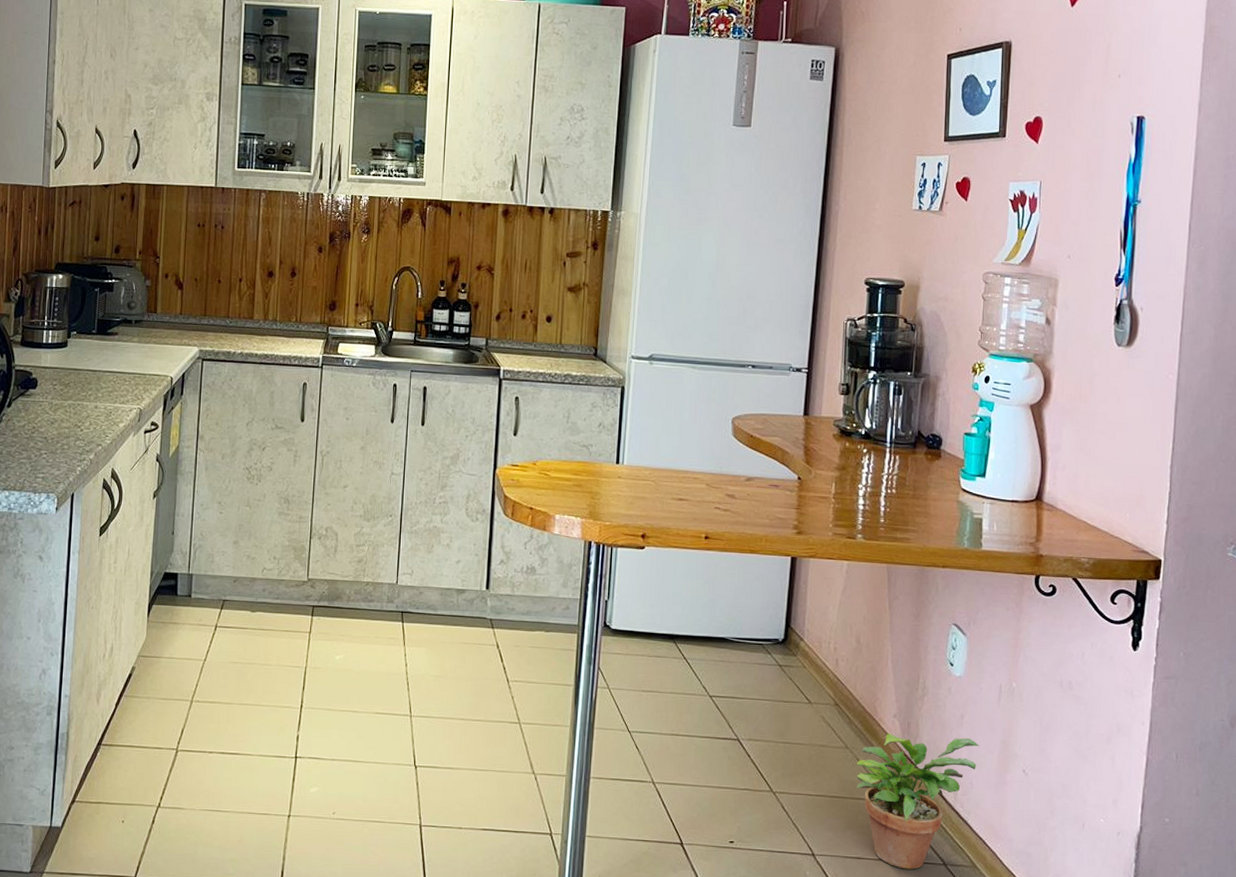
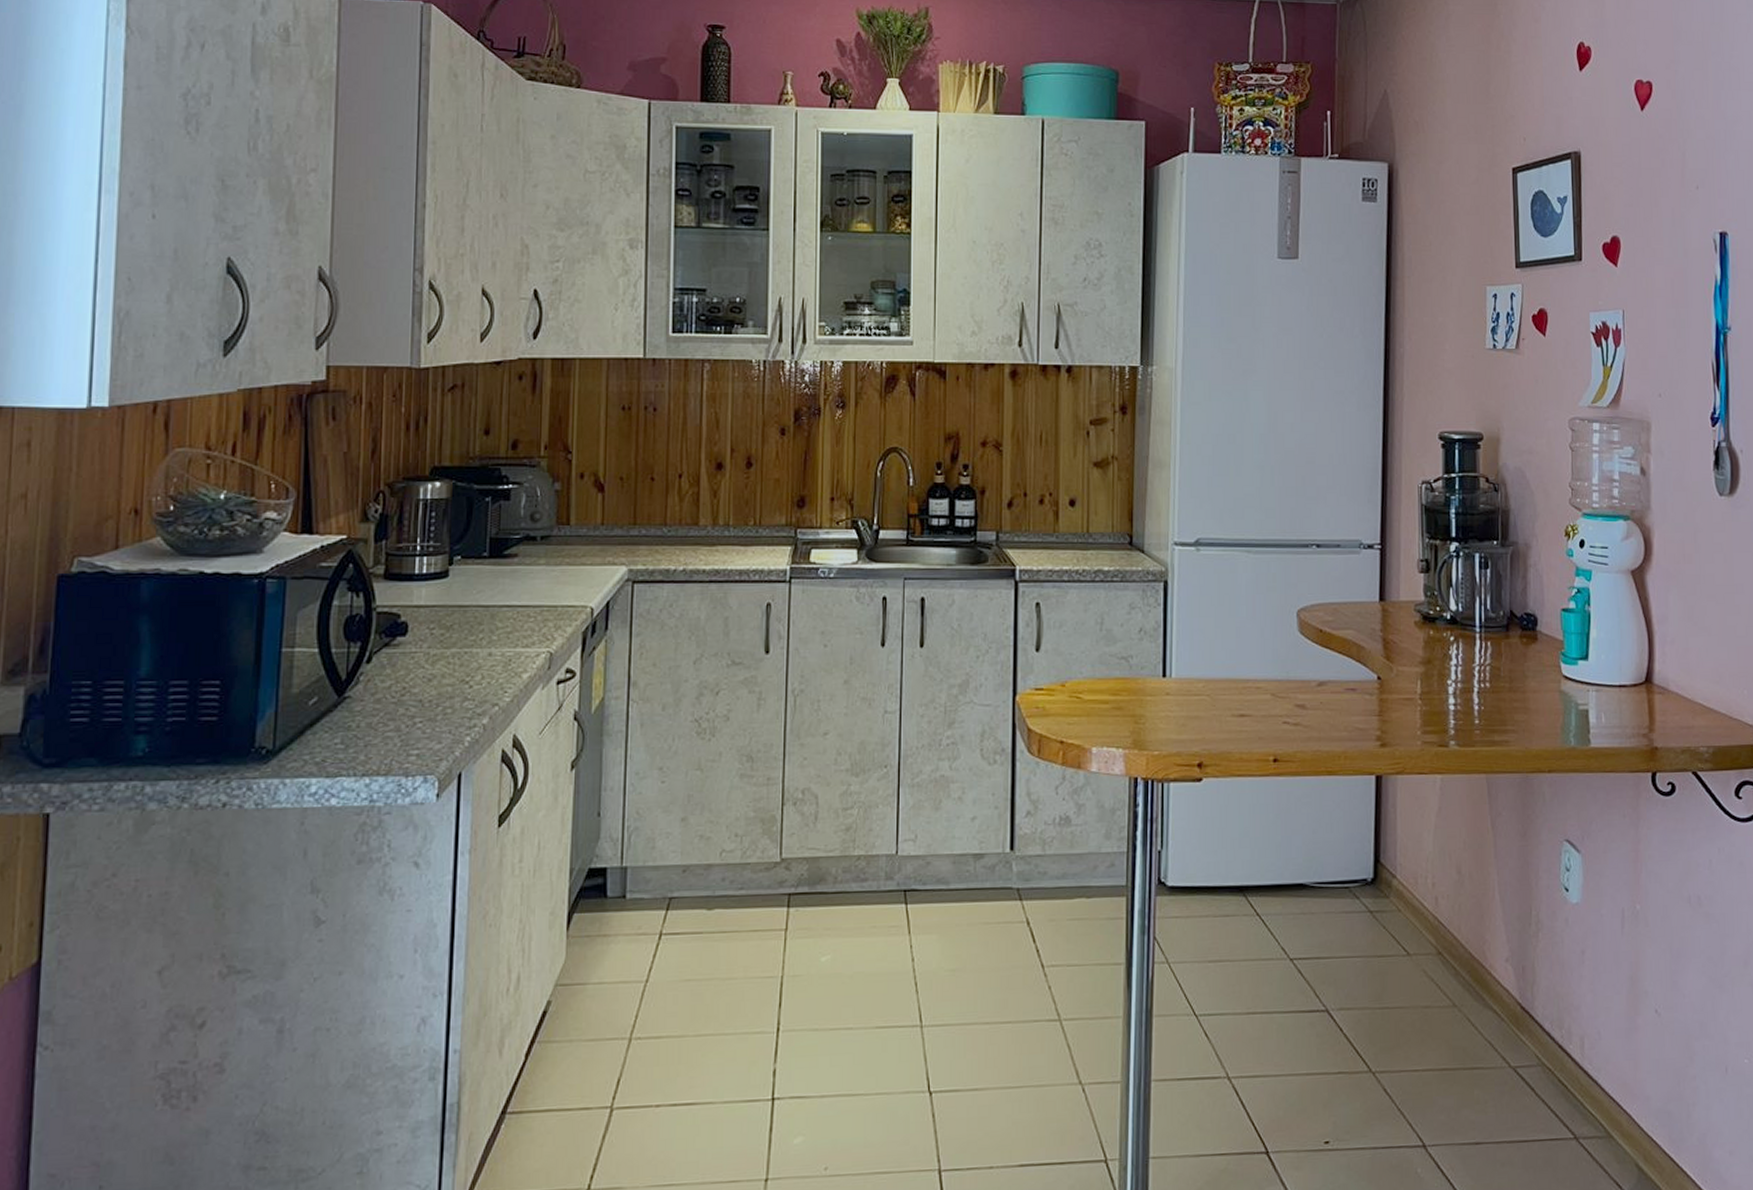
potted plant: present [856,733,979,870] -> none [1467,977,1604,1150]

